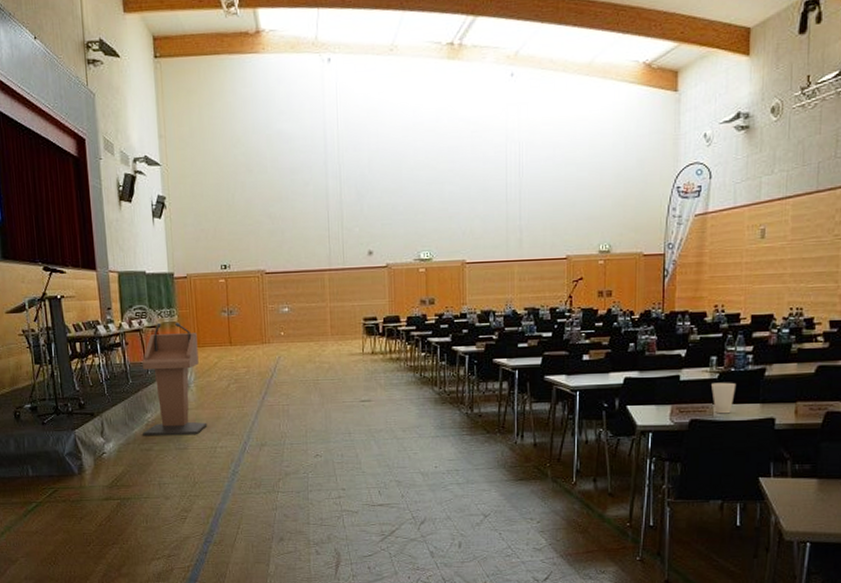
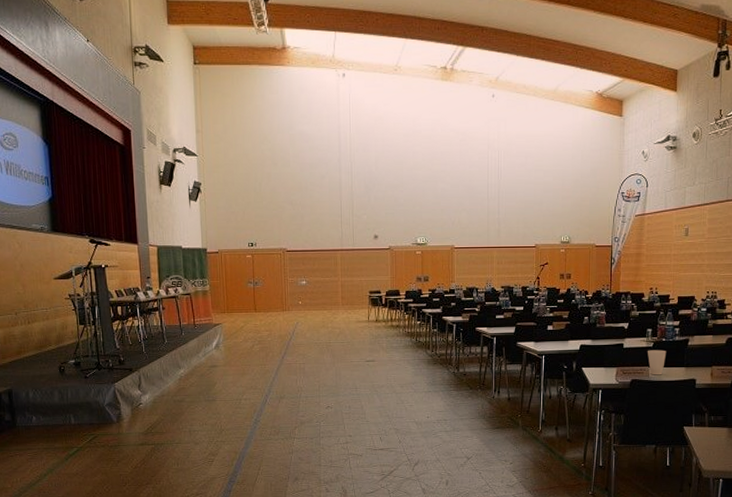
lectern: present [143,322,208,436] -> none [176,290,234,390]

